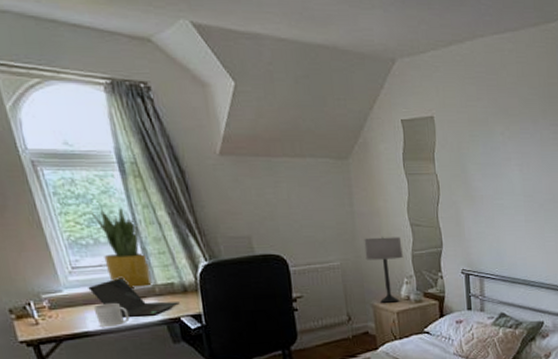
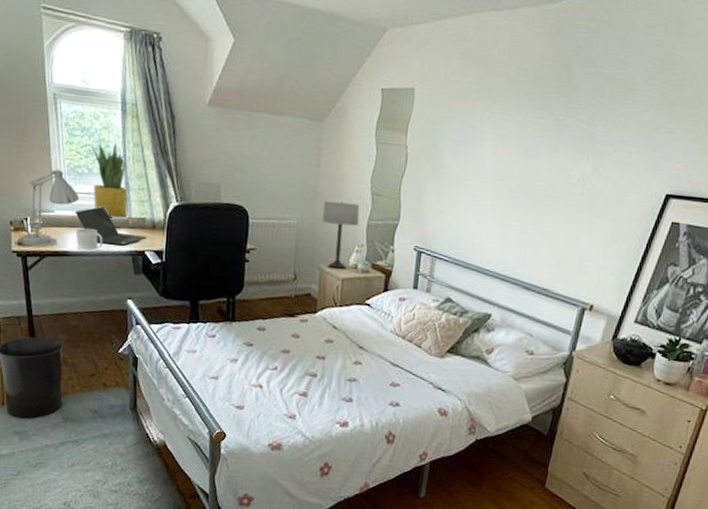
desk lamp: none [20,244,90,335] -> present [15,169,80,248]

